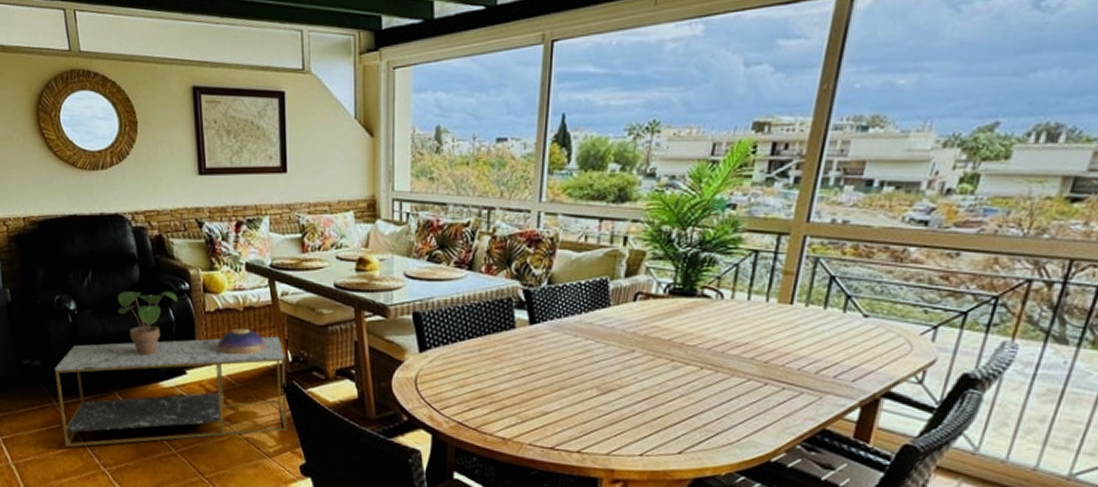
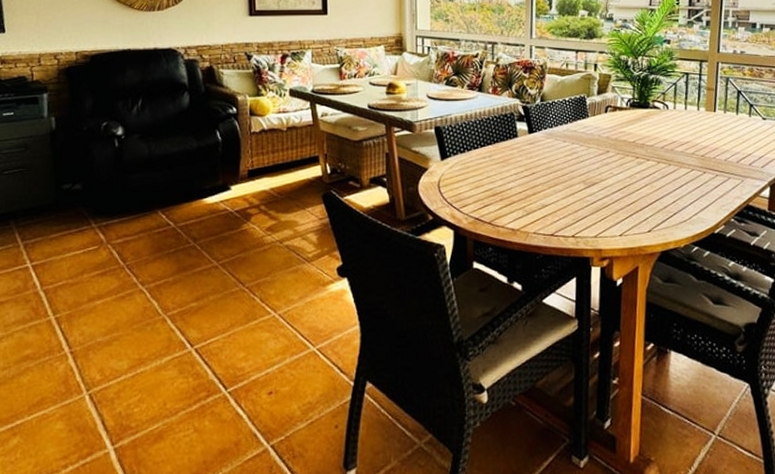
coffee table: present [55,336,287,447] -> none [96,151,326,268]
potted plant: present [117,291,178,356] -> none [165,115,225,174]
decorative bowl: present [217,328,266,355] -> none [261,146,307,170]

